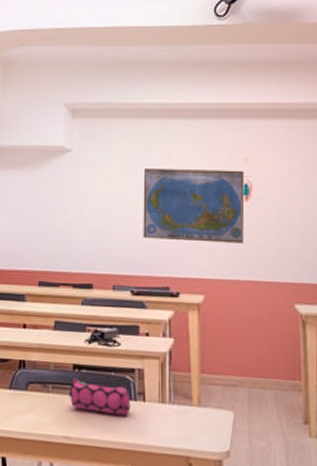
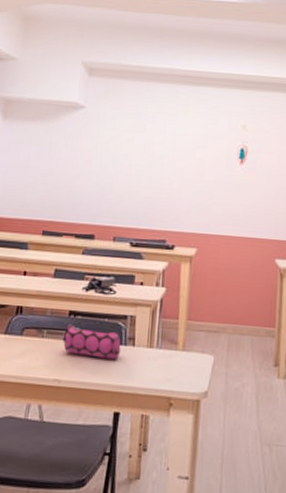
world map: present [143,169,245,244] -> none [145,129,242,203]

